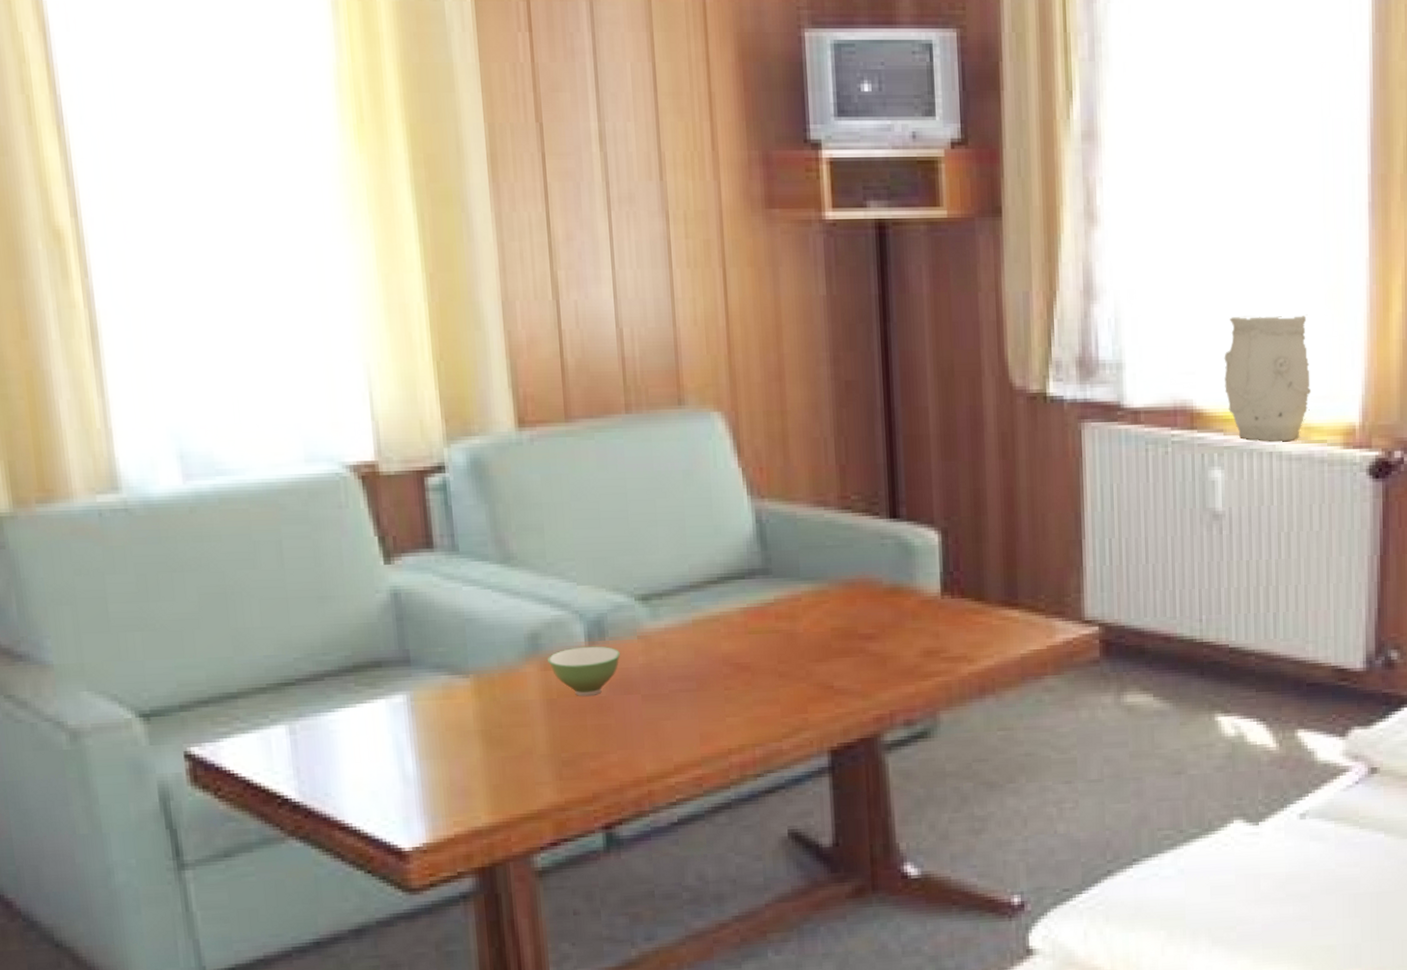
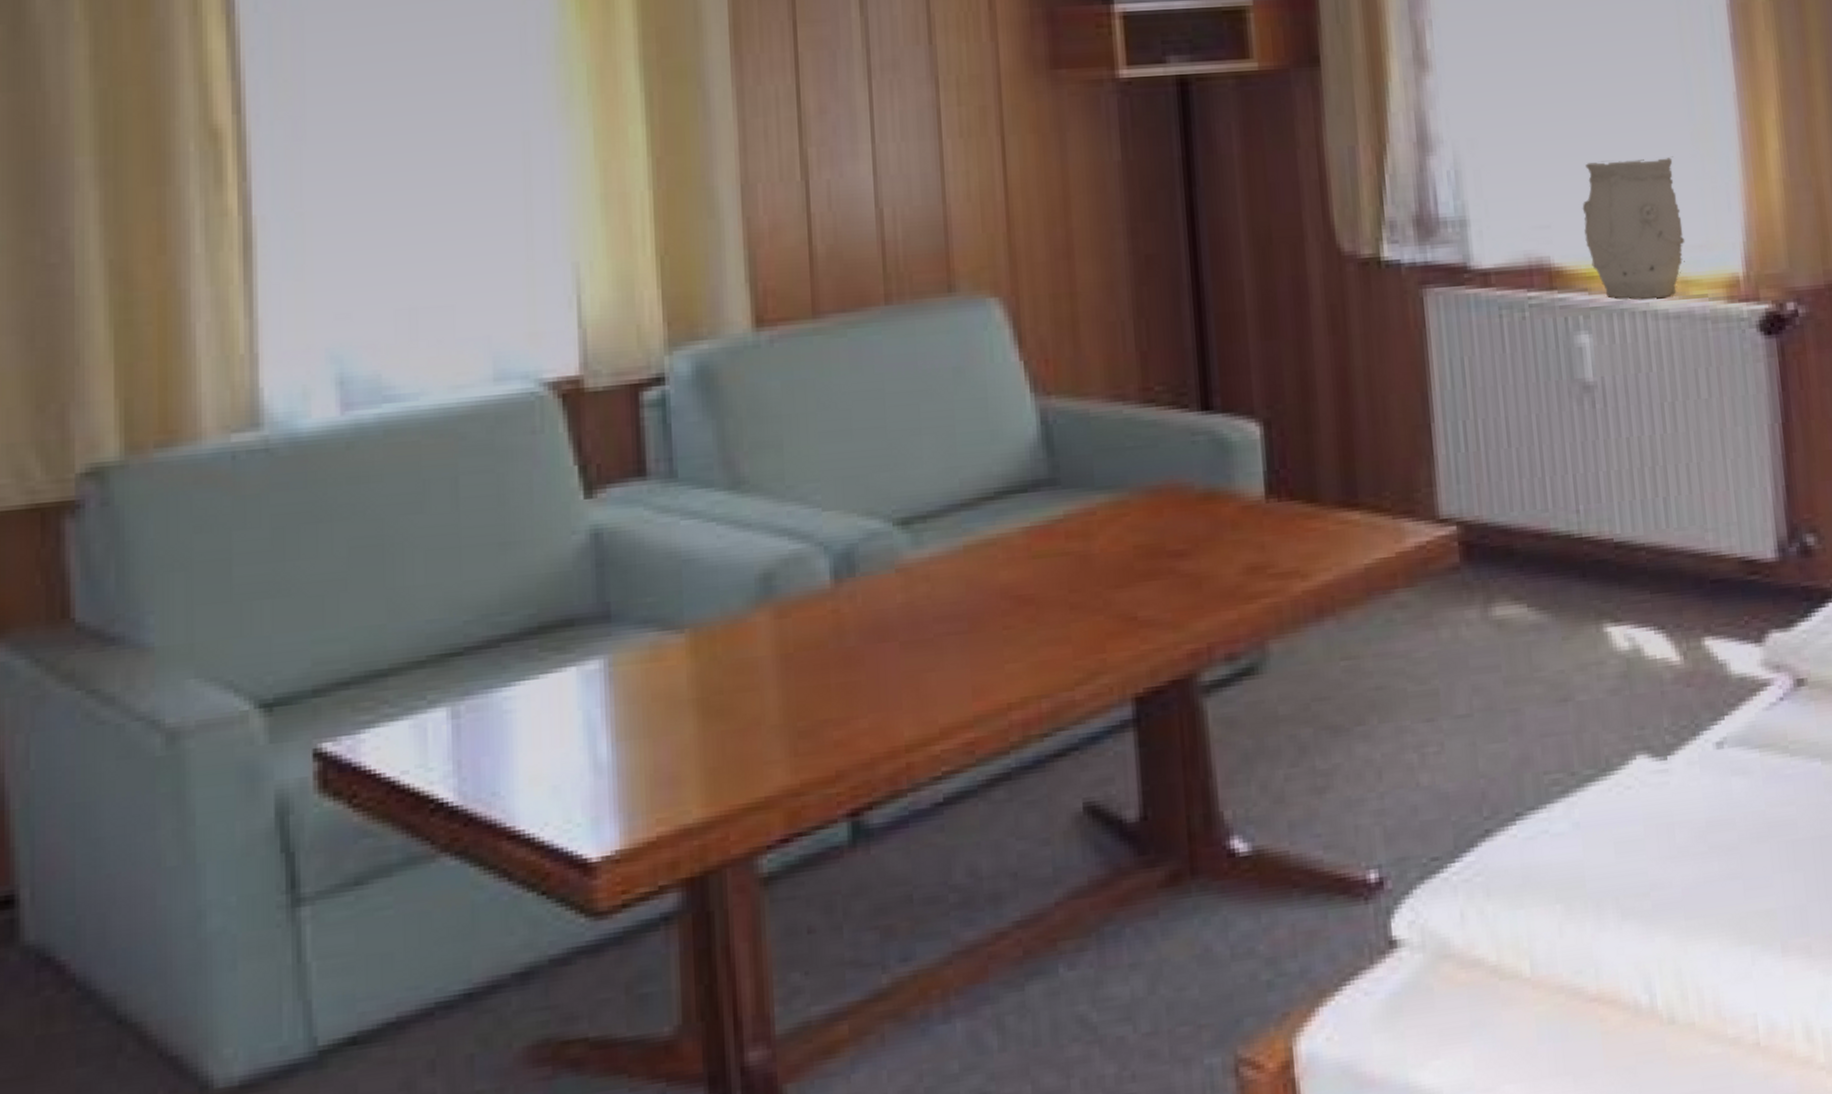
bowl: present [547,646,621,697] -> none [782,584,875,649]

